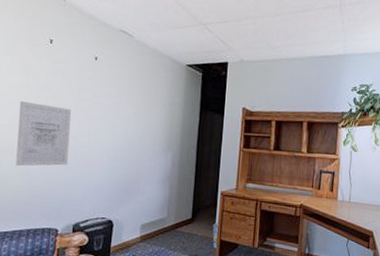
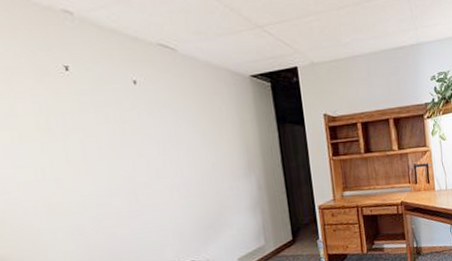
wall art: present [16,100,72,166] -> none [43,147,131,226]

